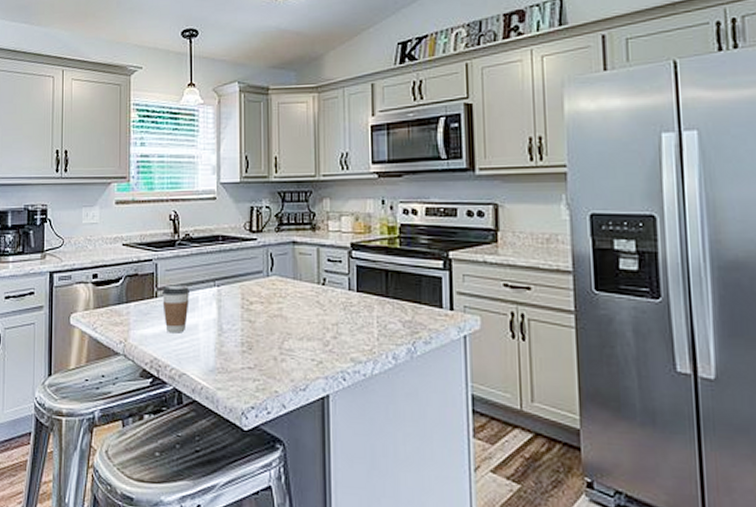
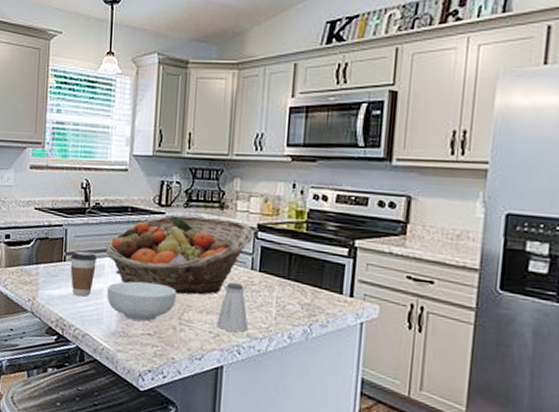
fruit basket: none [198,240,348,323] -> present [105,215,254,295]
cereal bowl: none [202,312,274,354] -> present [107,281,176,322]
saltshaker: none [318,305,351,357] -> present [216,282,249,332]

